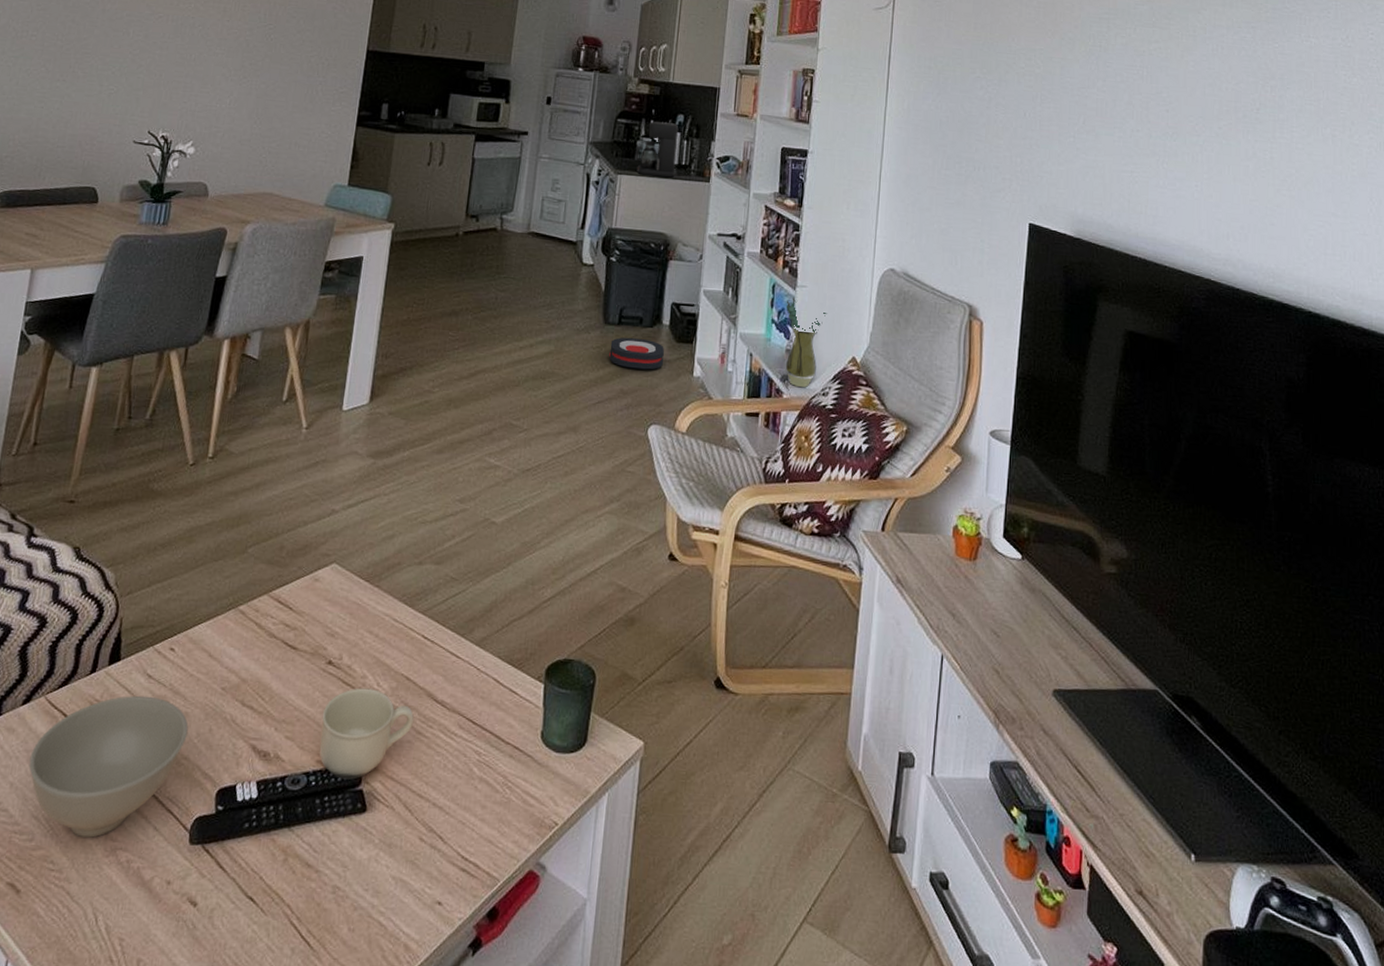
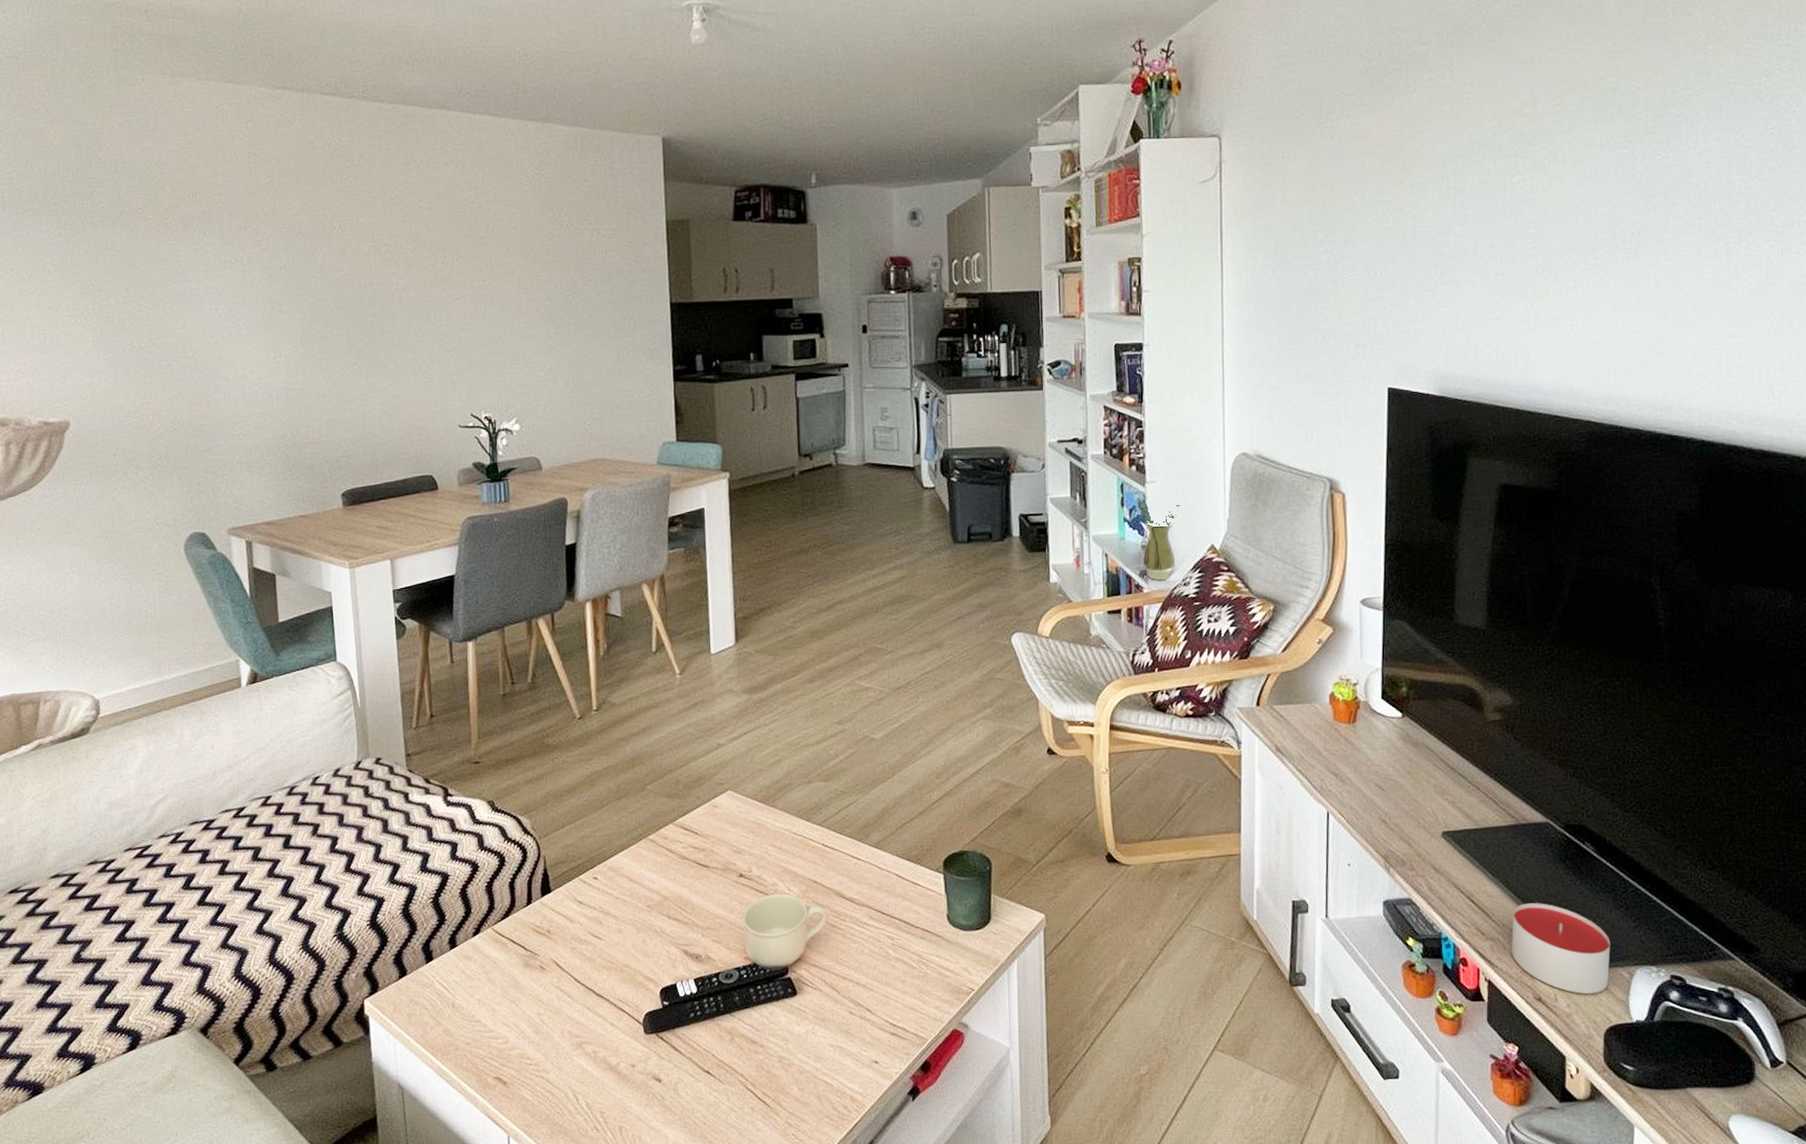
bowl: present [28,695,189,838] -> none [490,919,624,1037]
robot vacuum: present [609,337,665,370] -> none [962,552,1019,583]
coffee maker: present [635,121,679,178] -> none [962,334,1005,392]
candle: none [1114,779,1213,892] -> present [1511,903,1611,994]

